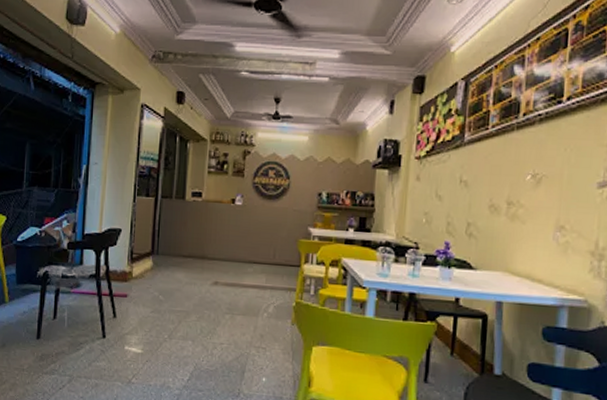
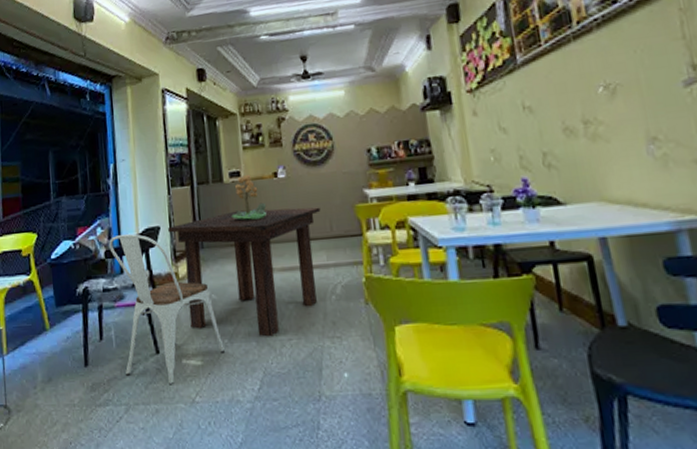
chair: none [72,230,164,366] -> present [109,234,225,385]
dining table: none [129,227,268,339] -> present [168,207,321,337]
small tree: none [188,196,221,238] -> present [232,174,267,220]

